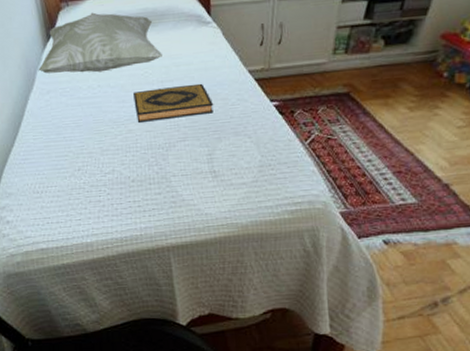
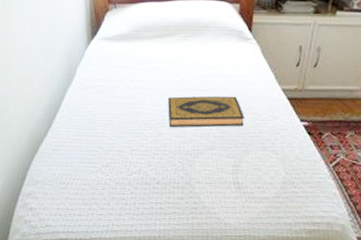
decorative pillow: present [38,12,162,74] -> none [79,17,200,75]

